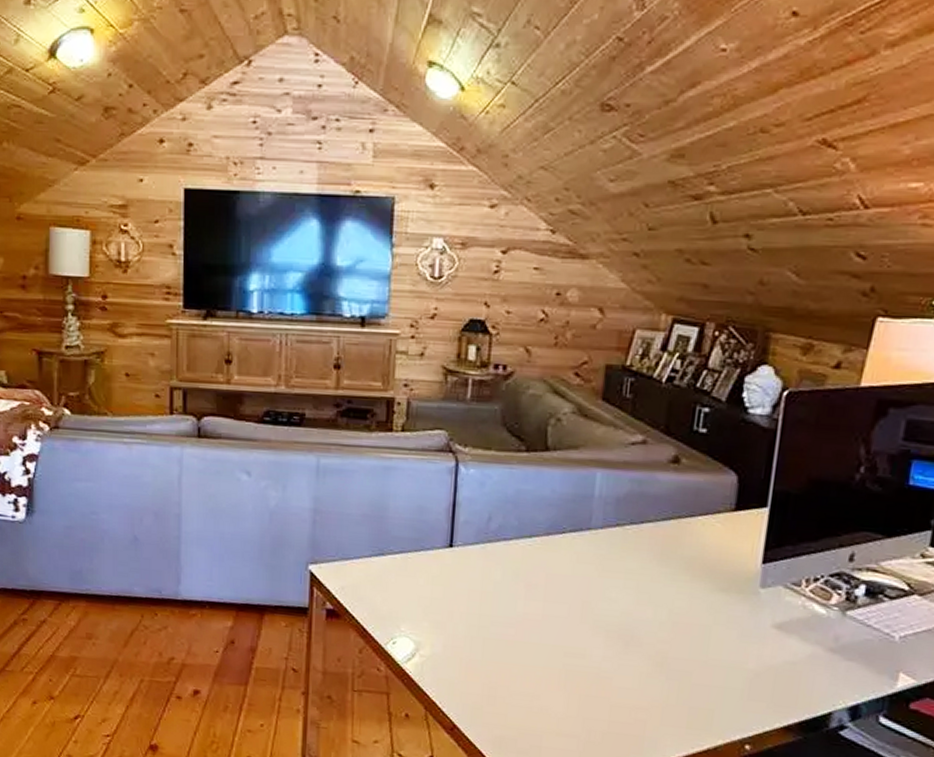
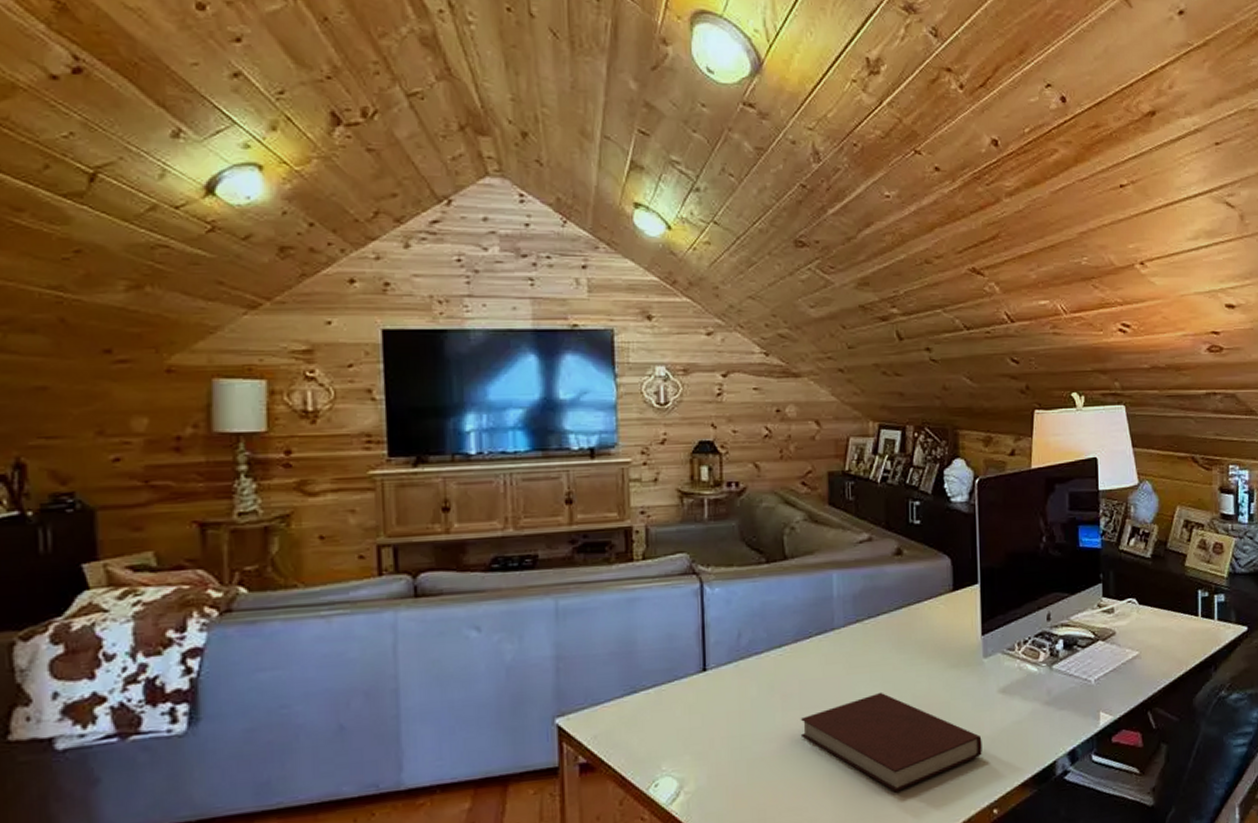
notebook: none [541,601,744,702] -> present [800,692,982,791]

